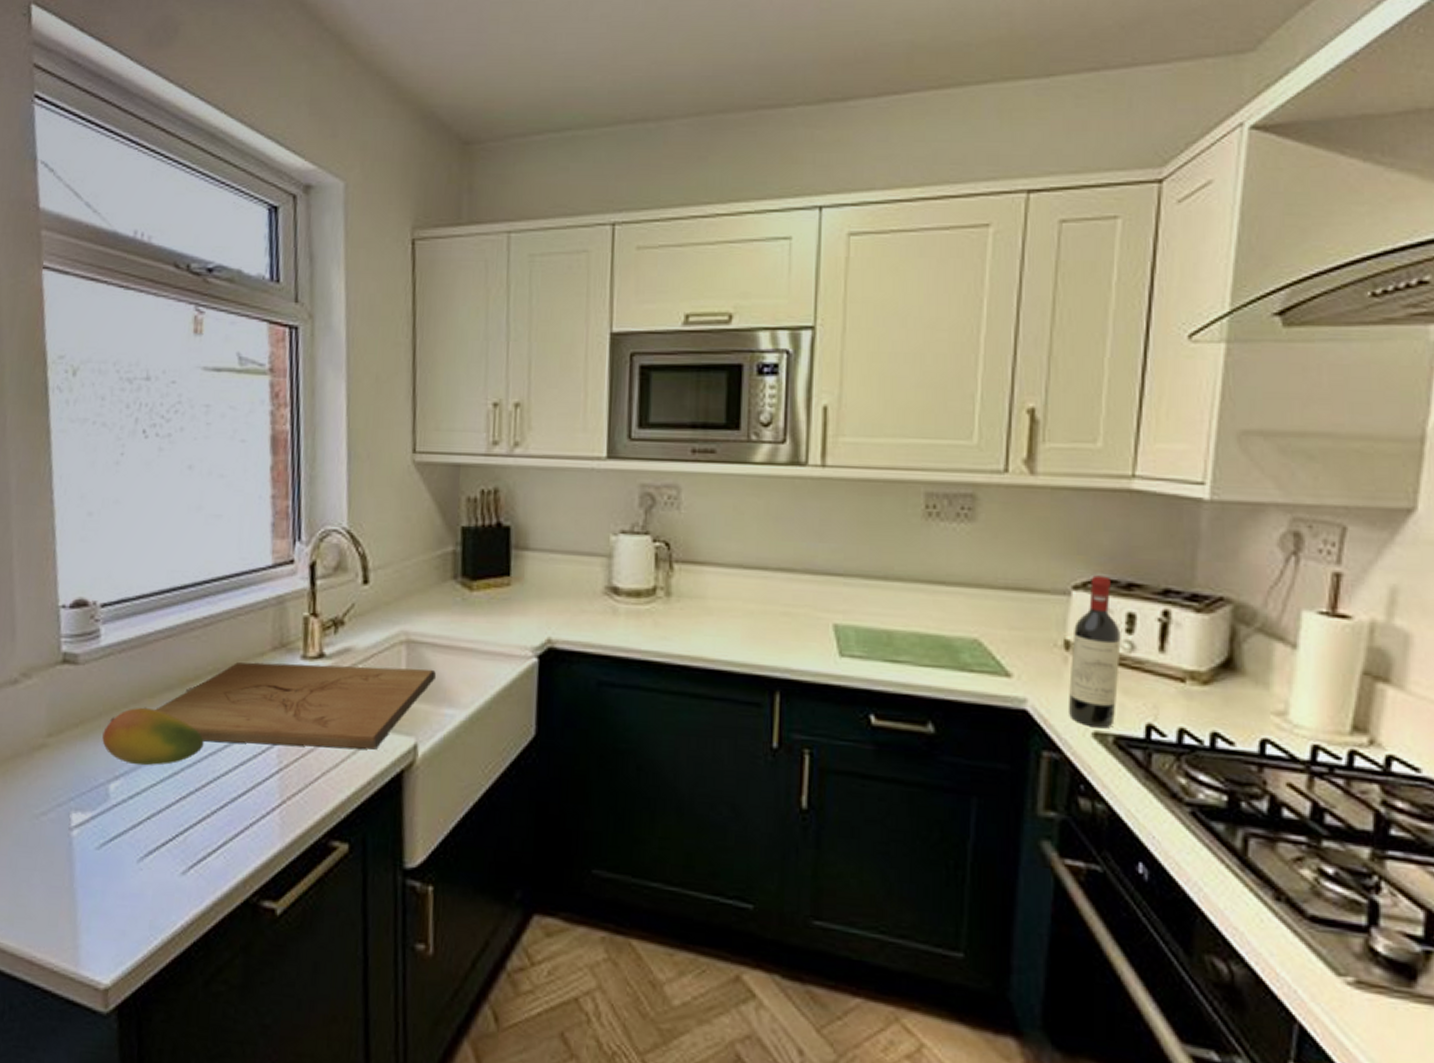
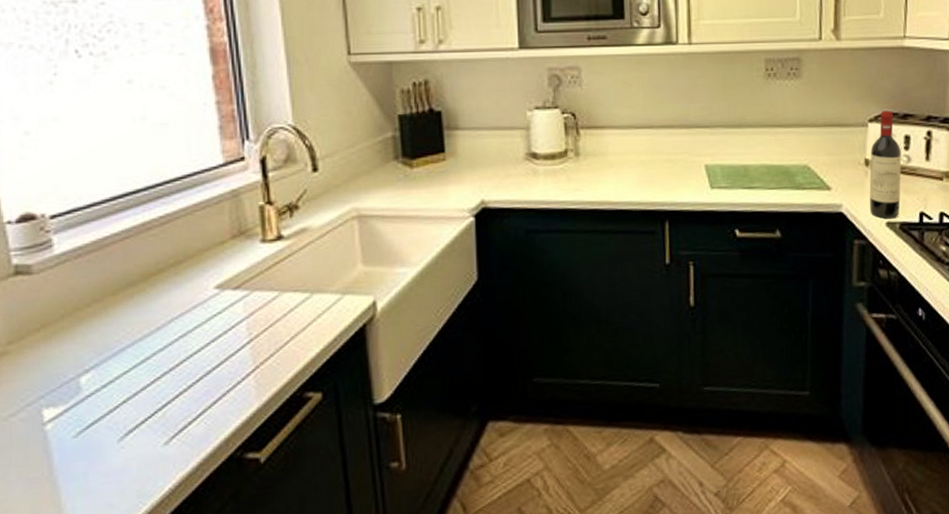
fruit: present [102,707,204,766] -> none [67,304,173,357]
cutting board: present [155,662,436,750] -> none [120,237,387,327]

